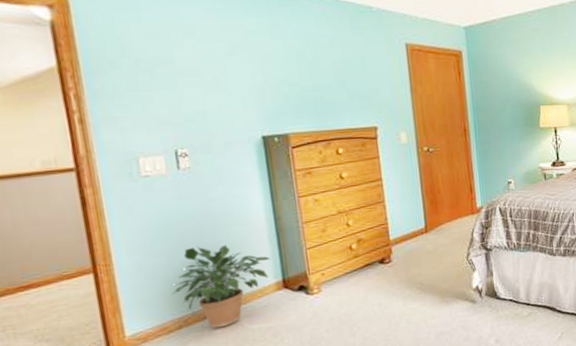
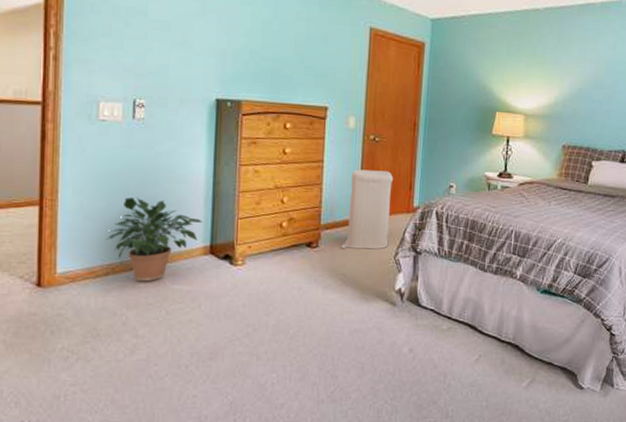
laundry basket: none [412,178,459,259] -> present [340,169,394,250]

